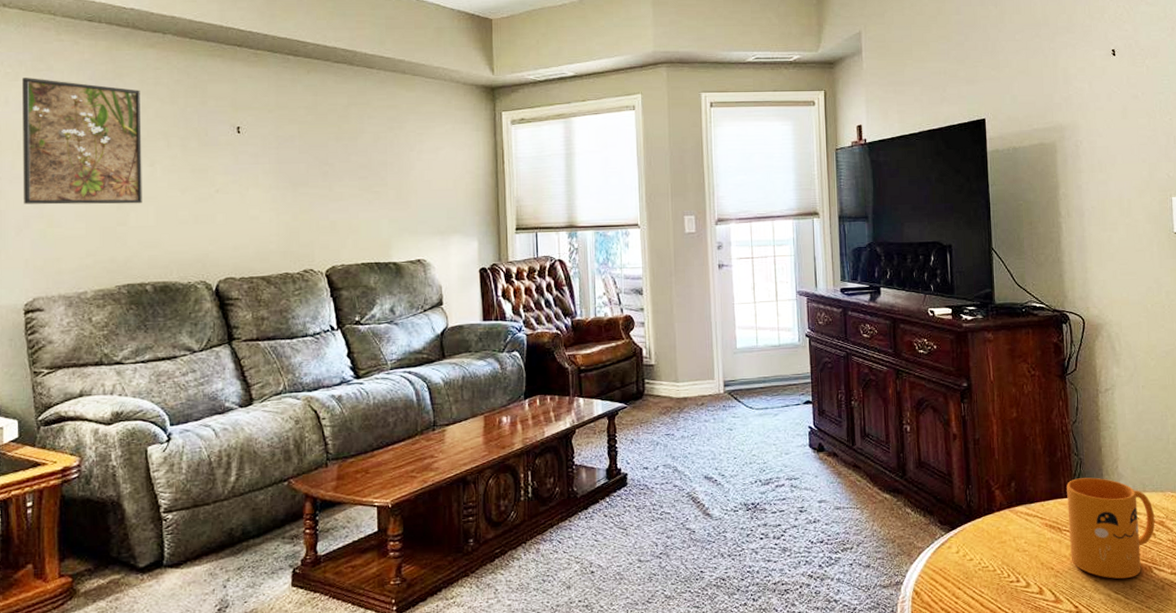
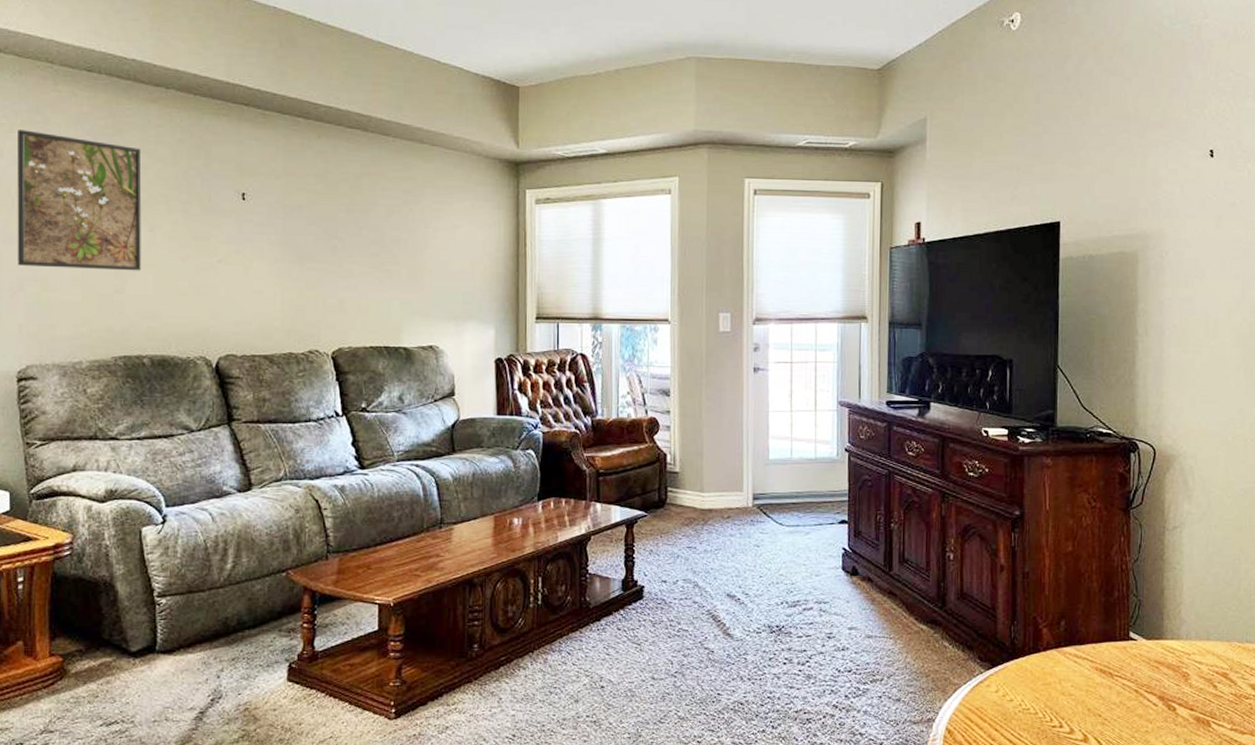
mug: present [1067,477,1155,579] -> none [1121,621,1218,731]

